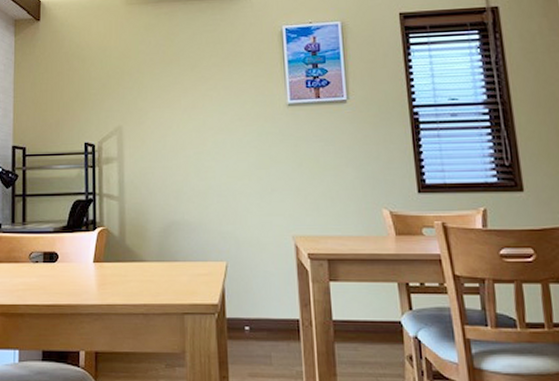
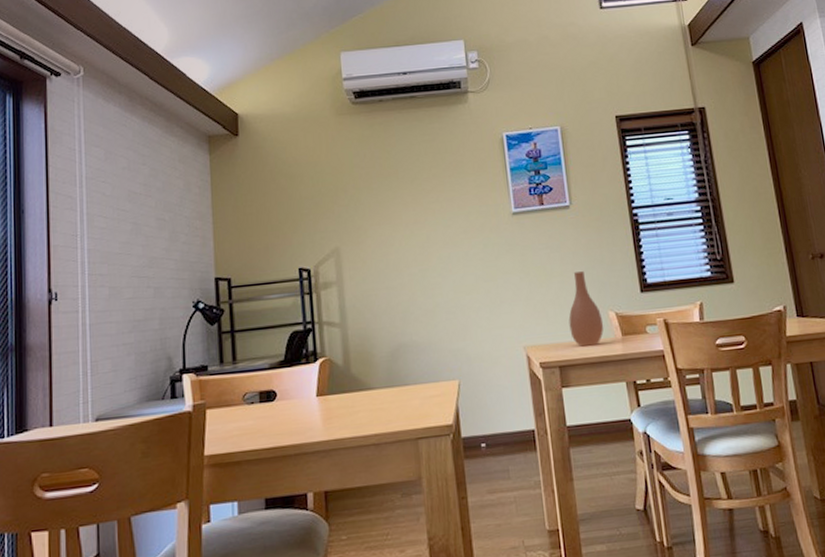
vase: none [340,167,377,242] -> present [568,271,604,347]

